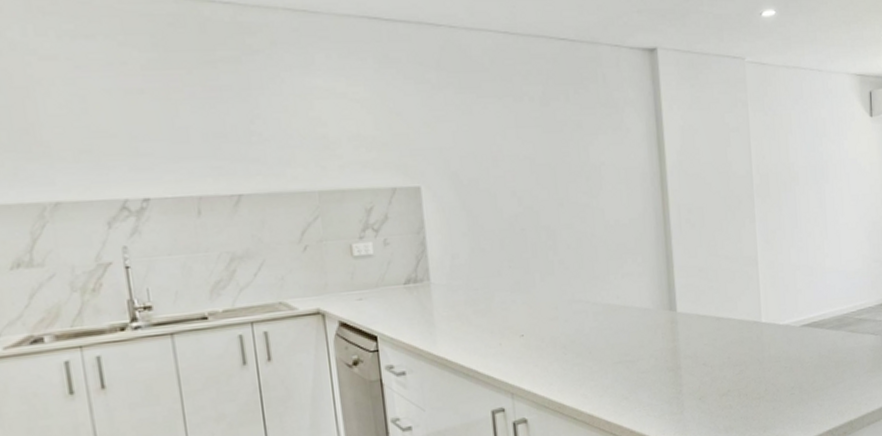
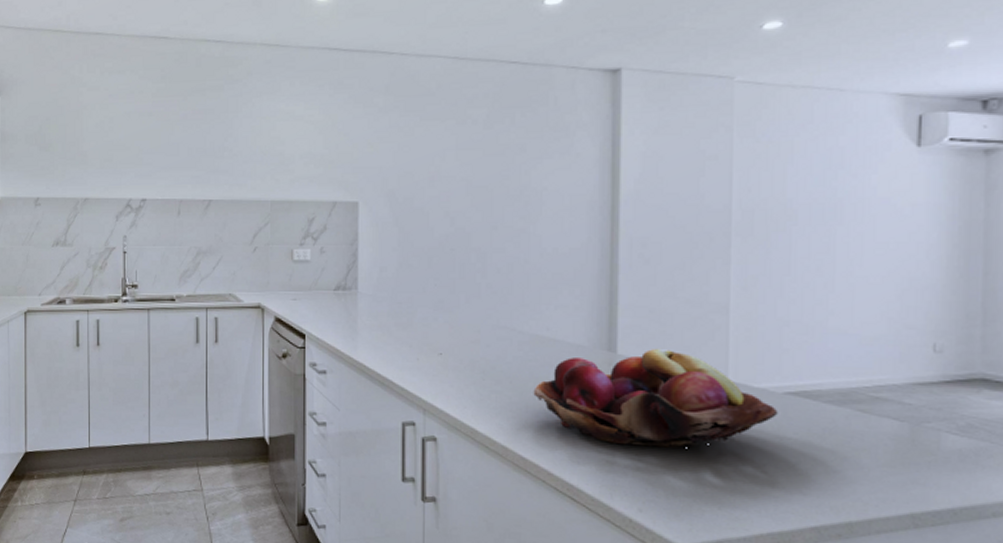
fruit basket: none [611,302,799,393] -> present [533,349,778,448]

